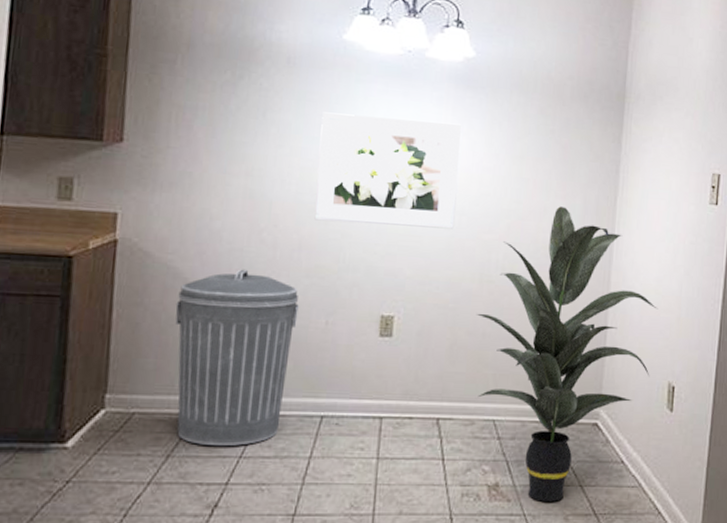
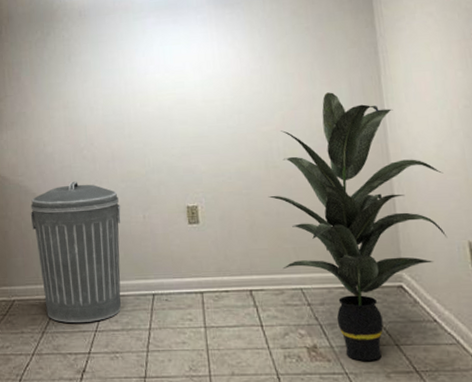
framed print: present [314,112,461,229] -> none [112,37,235,136]

